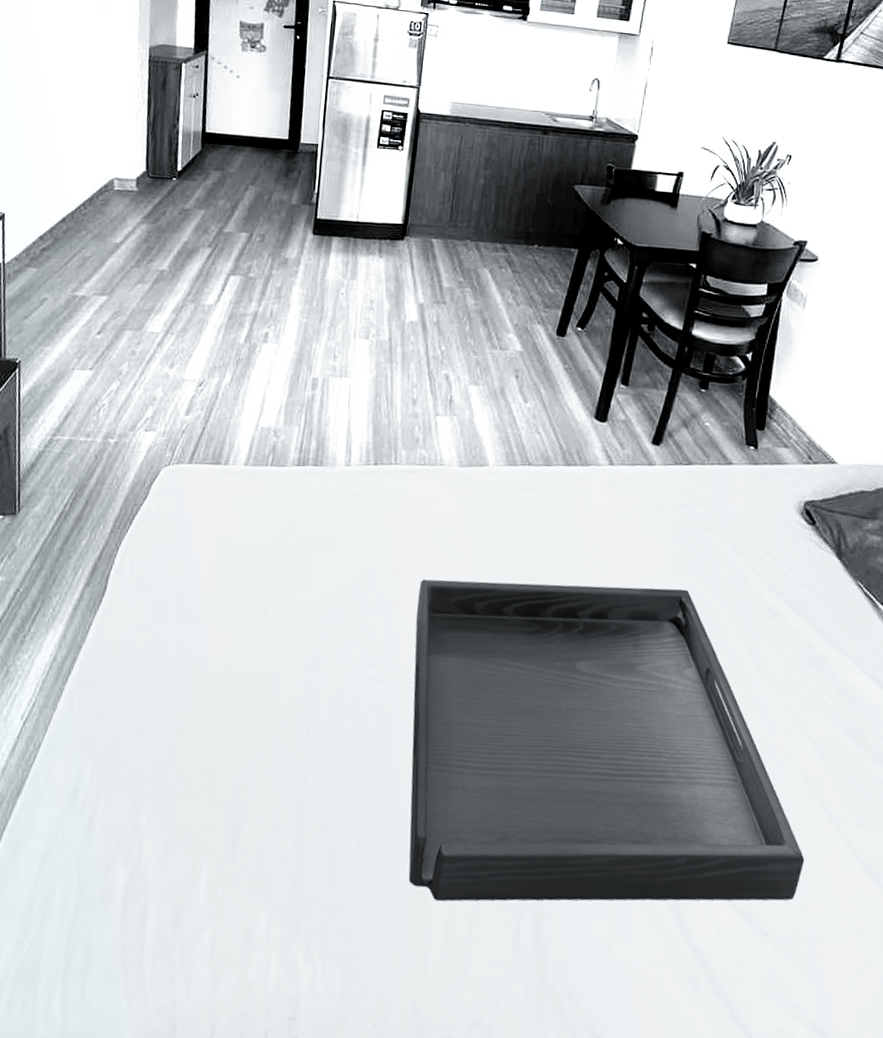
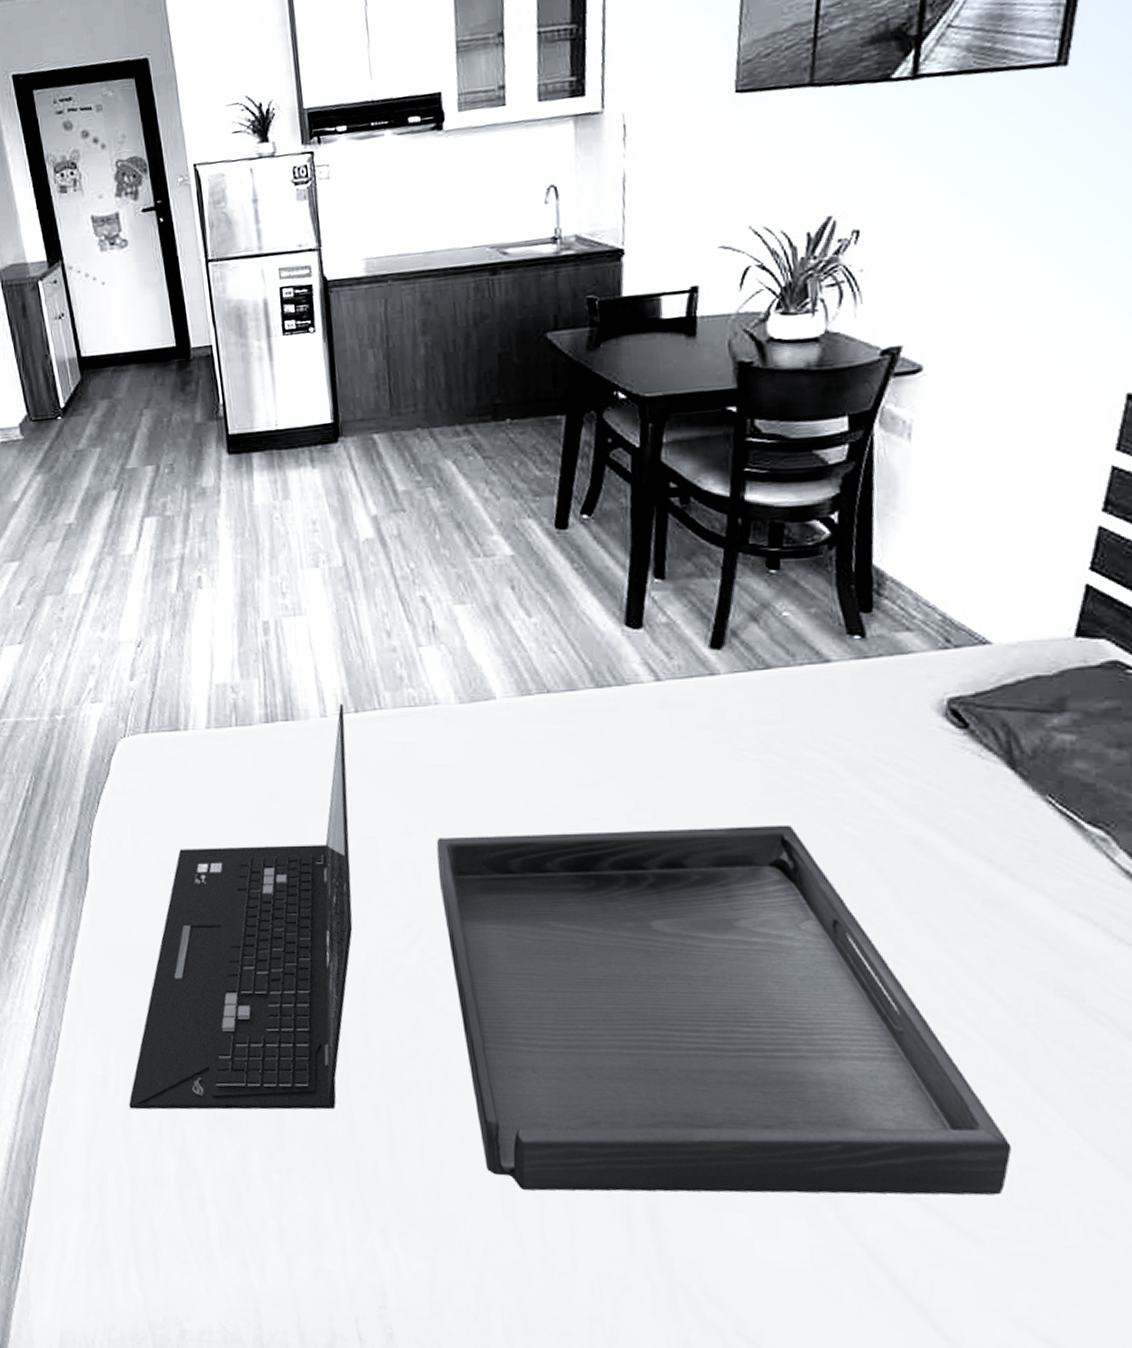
laptop: none [93,456,367,824] -> present [129,703,353,1110]

